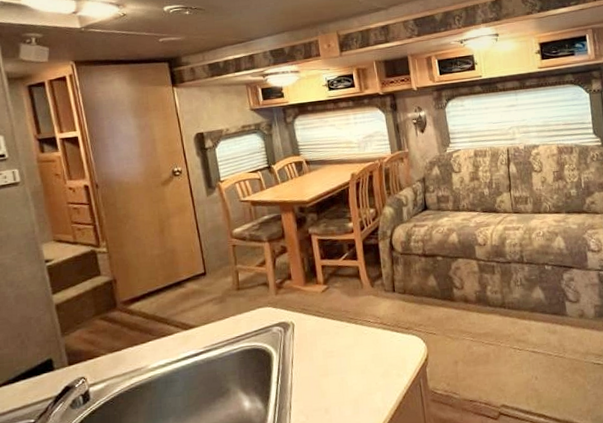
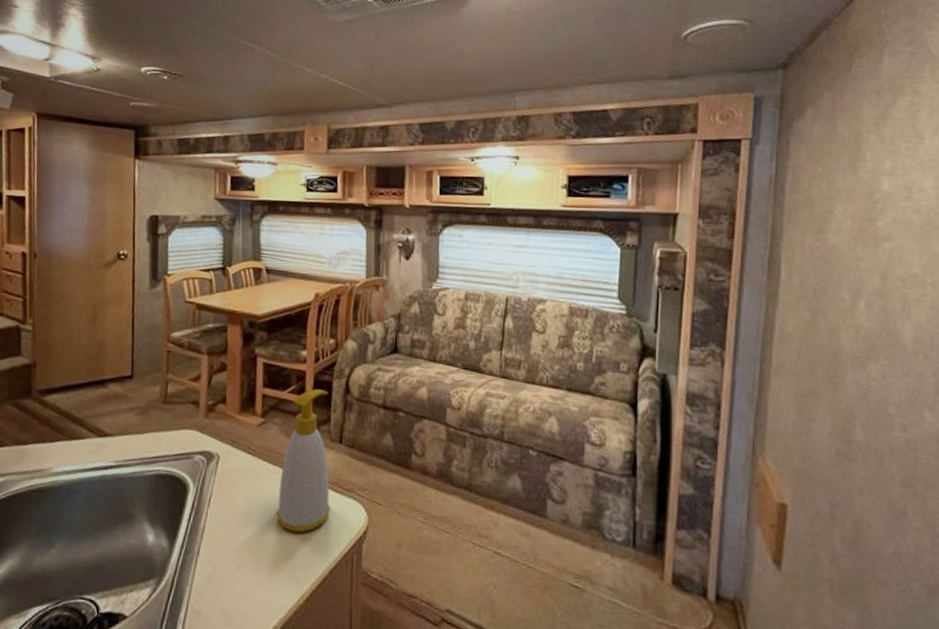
soap bottle: none [348,251,395,372] -> present [276,389,330,532]

